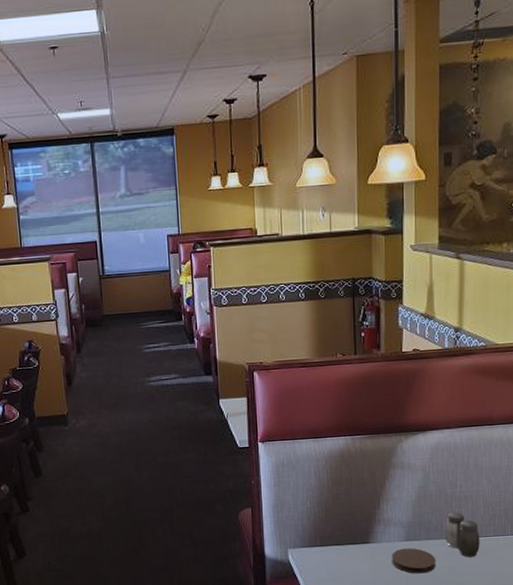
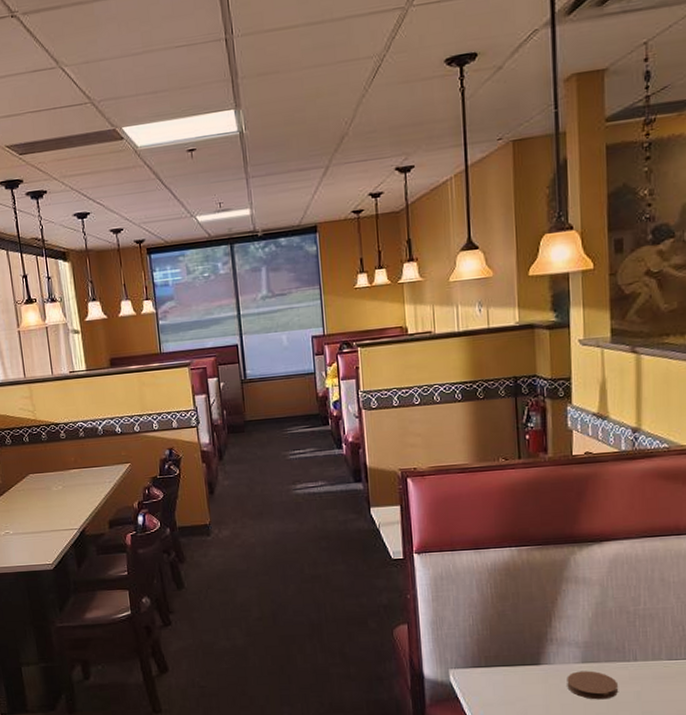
salt and pepper shaker: present [445,512,480,557] -> none [627,632,669,682]

